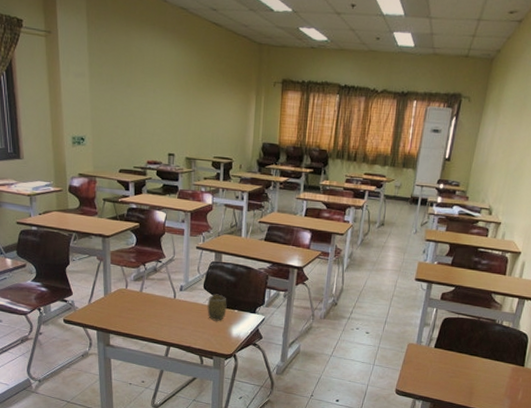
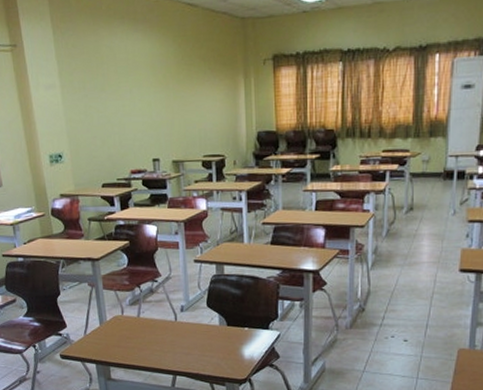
cup: present [207,294,227,321] -> none [213,311,235,342]

